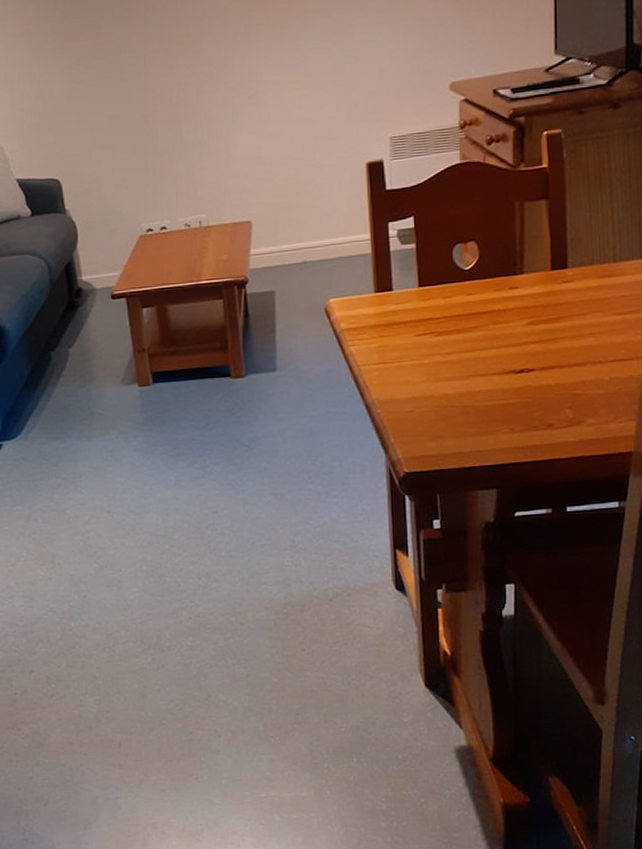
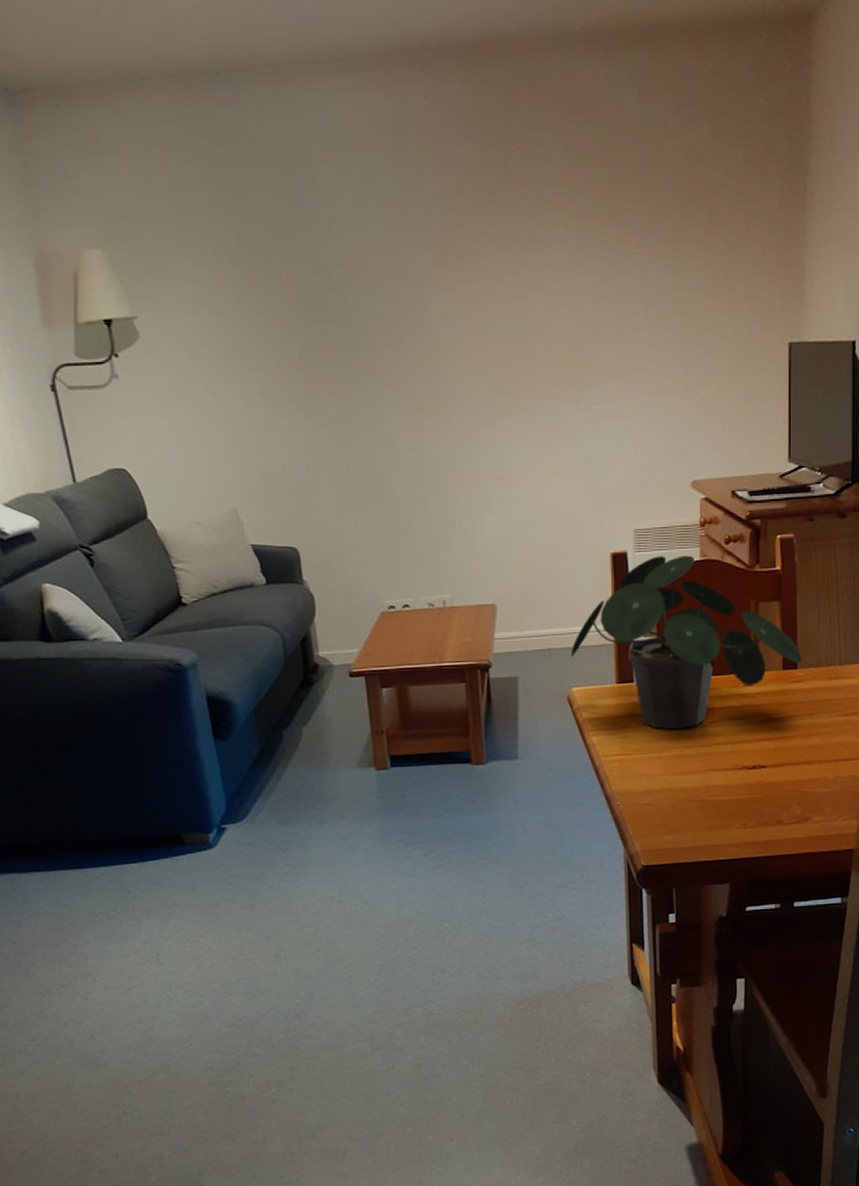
potted plant: none [327,159,572,336] -> present [571,555,802,730]

